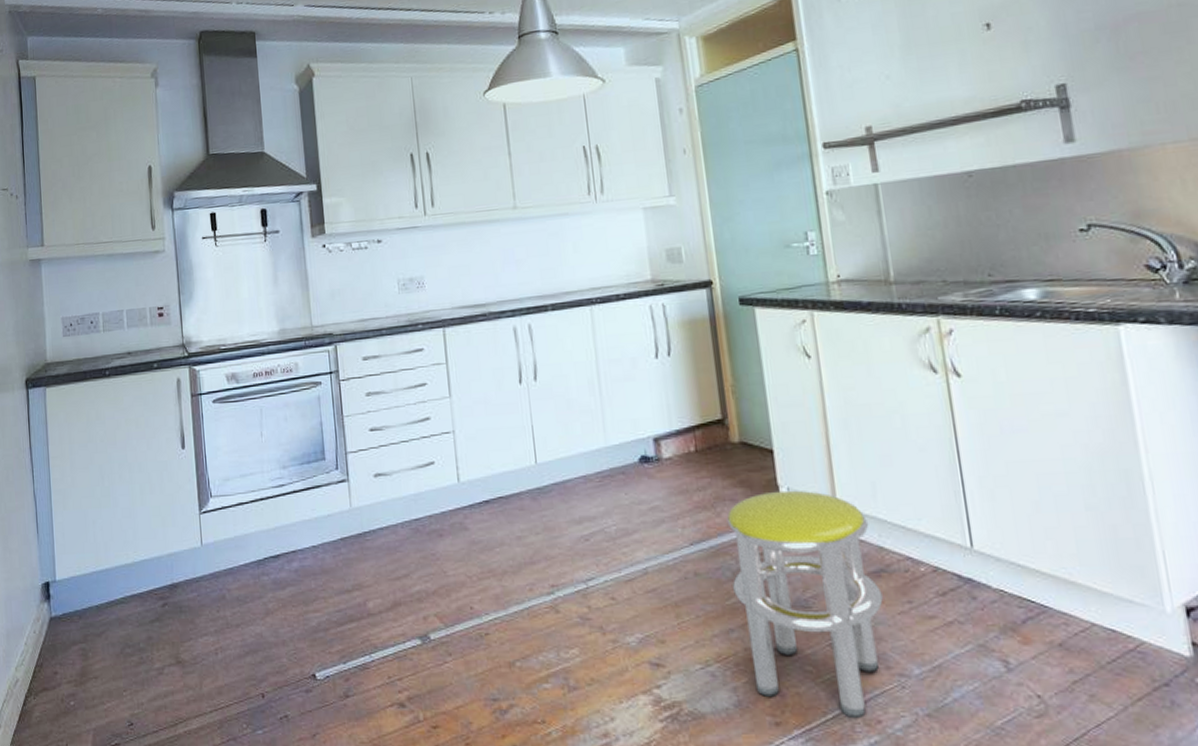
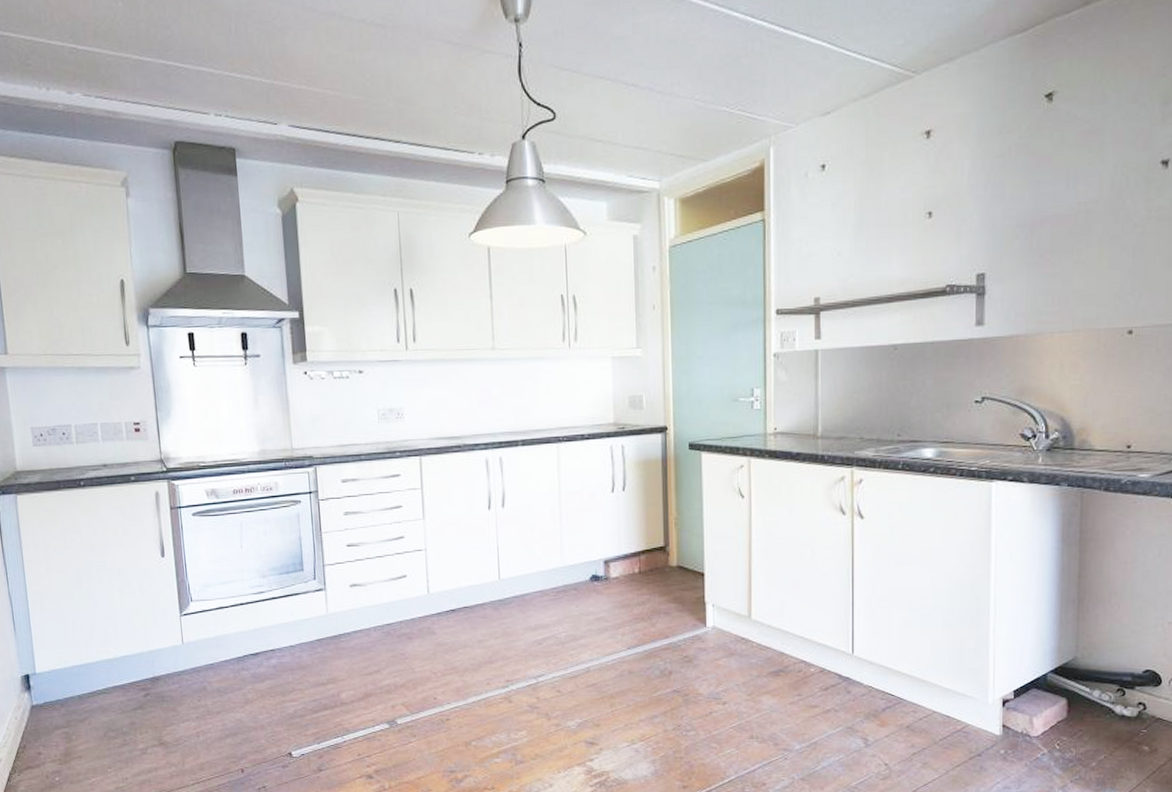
stool: present [726,490,883,719] -> none [660,606,779,783]

